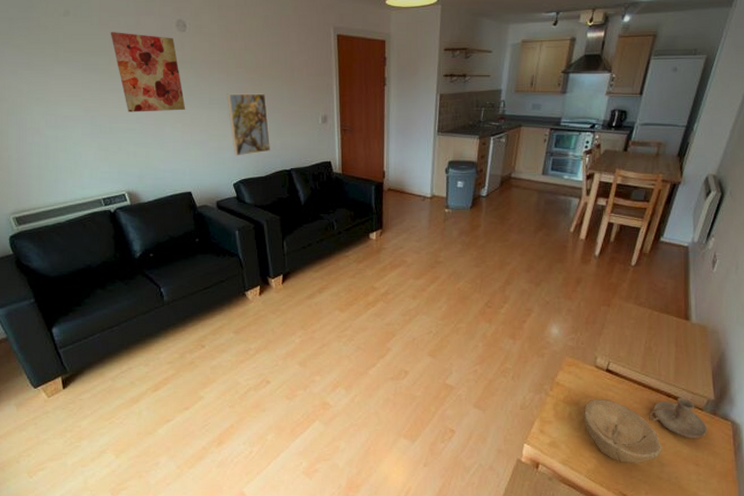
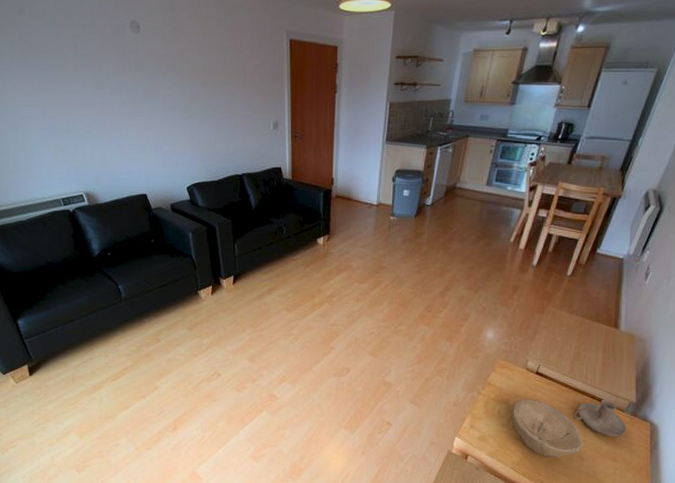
wall art: present [110,32,186,113] -> none [65,32,141,114]
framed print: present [227,93,270,156] -> none [180,97,223,160]

